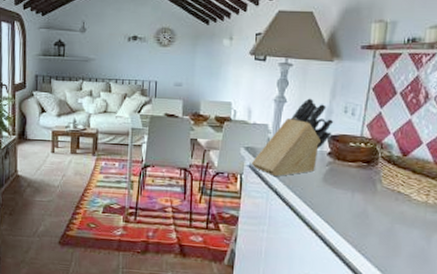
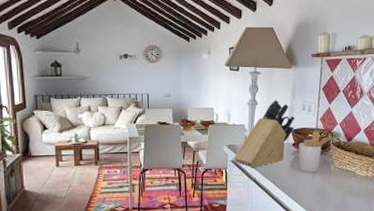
utensil holder: none [334,139,384,190] -> present [298,130,334,172]

